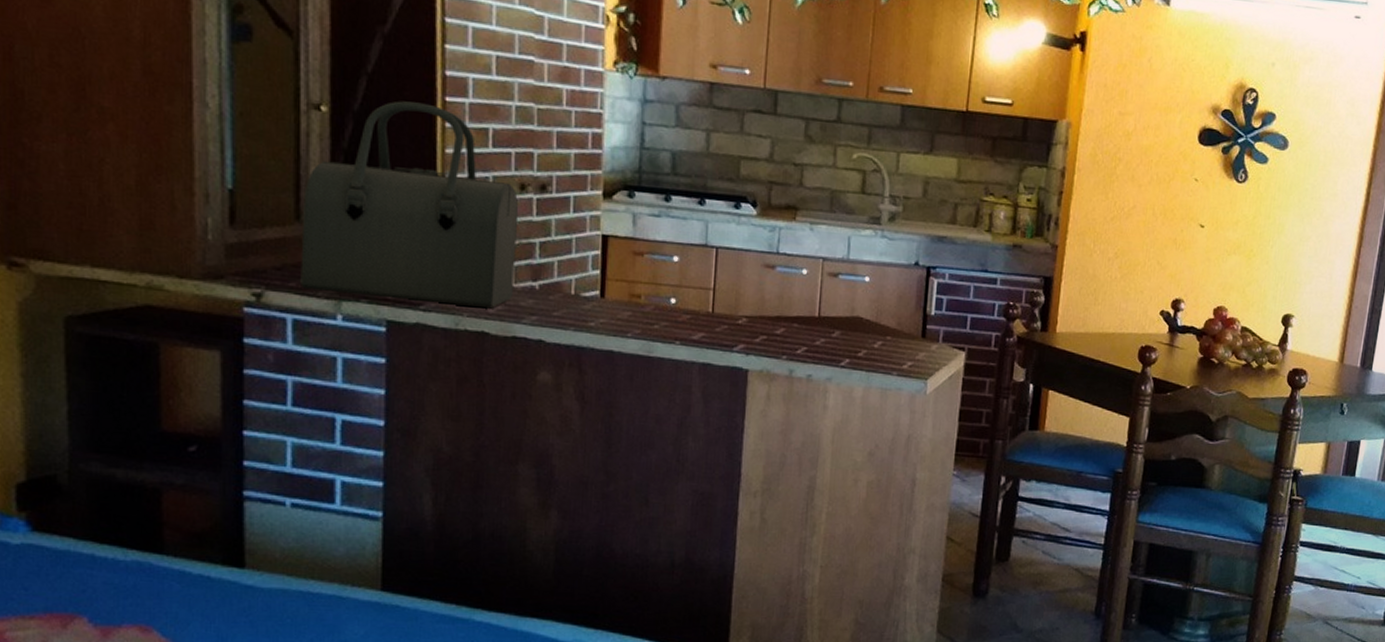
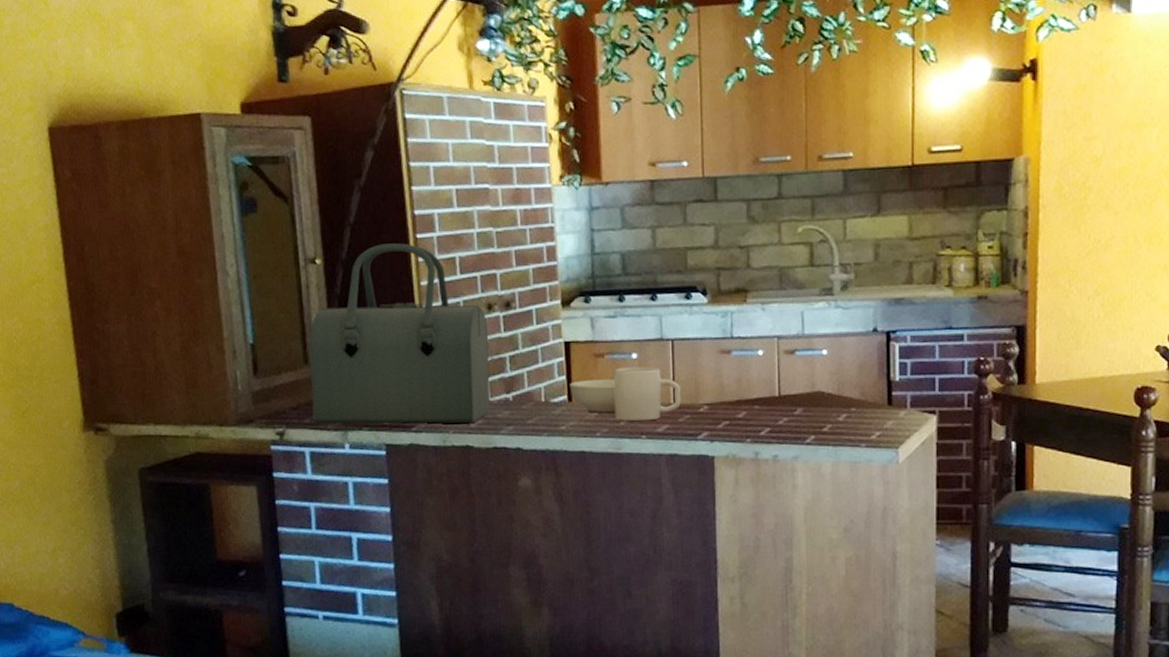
bowl: none [603,277,653,315] -> present [569,379,616,414]
mug: none [649,269,722,327] -> present [613,366,682,422]

